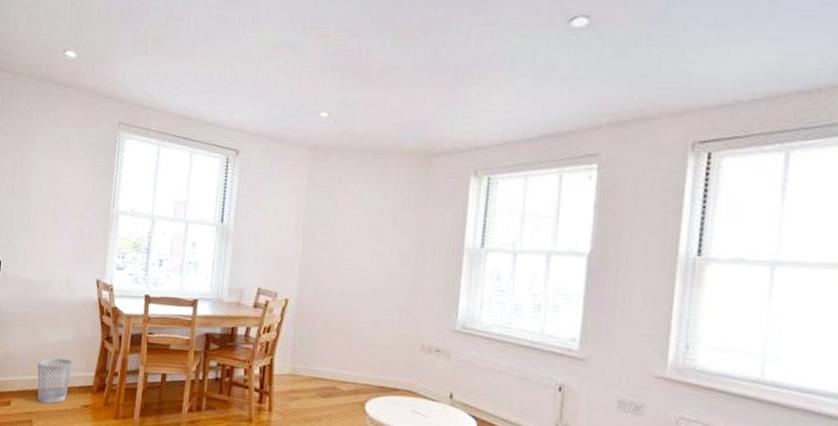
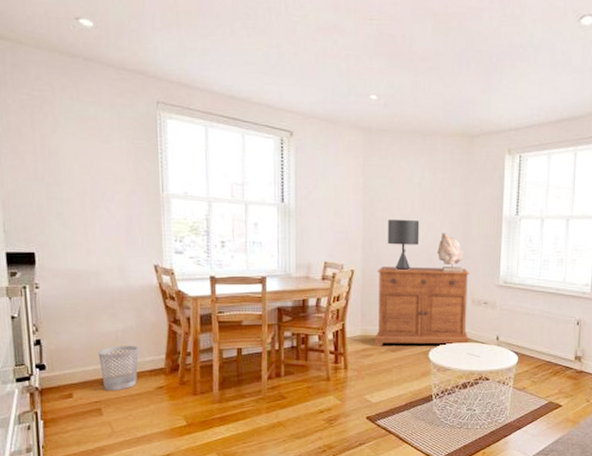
sideboard: none [304,298,420,399] -> present [375,267,469,346]
lamp: none [326,245,365,305] -> present [387,219,420,271]
sculpture bust: none [383,264,414,311] -> present [437,233,463,272]

